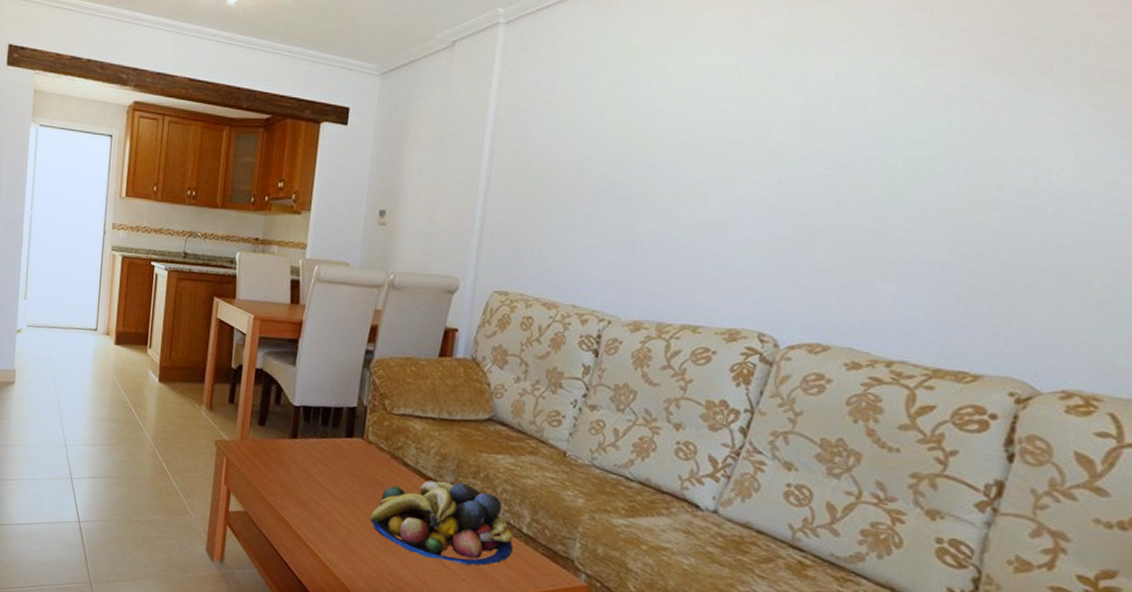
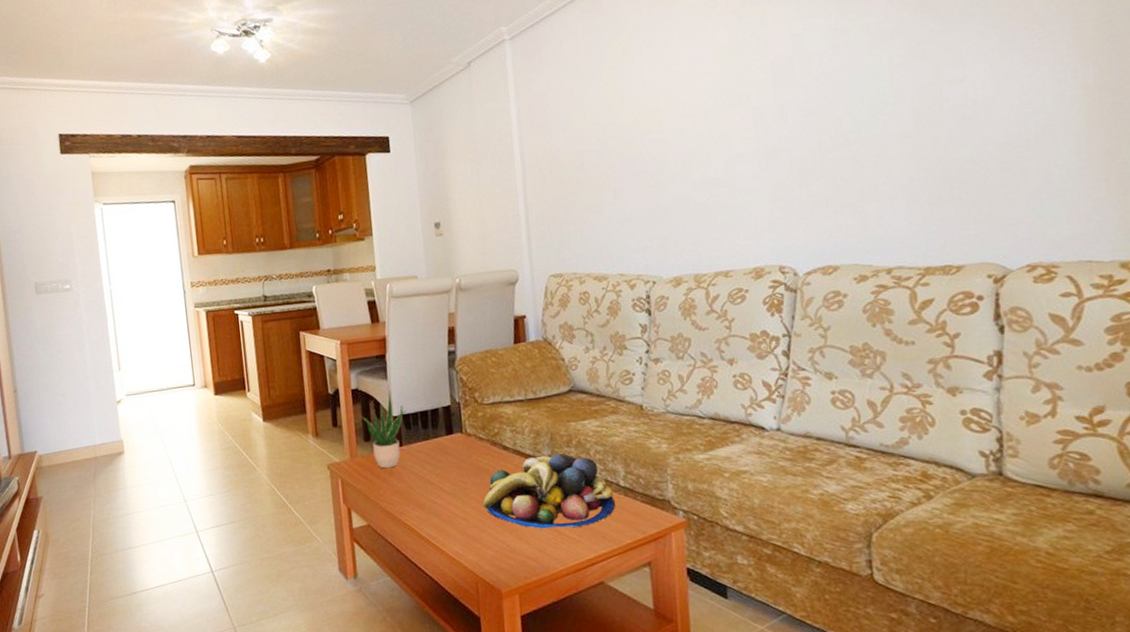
potted plant: none [260,377,308,459] -> present [360,390,406,469]

